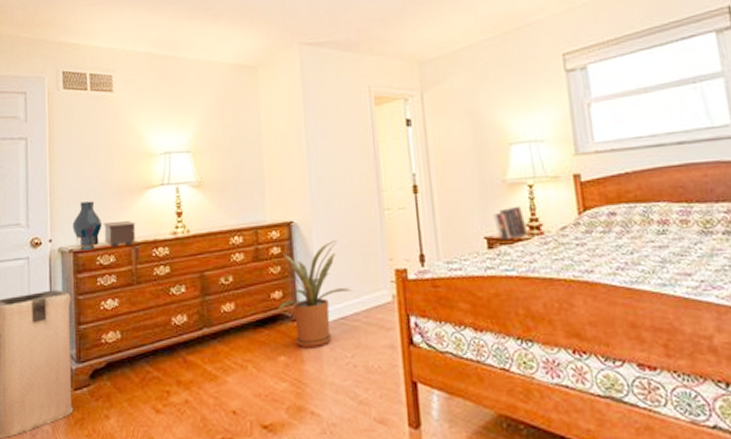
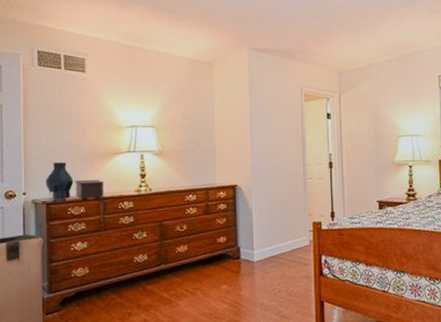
house plant: present [267,240,351,349] -> none [215,200,280,279]
books: present [493,205,528,240] -> none [384,180,406,203]

